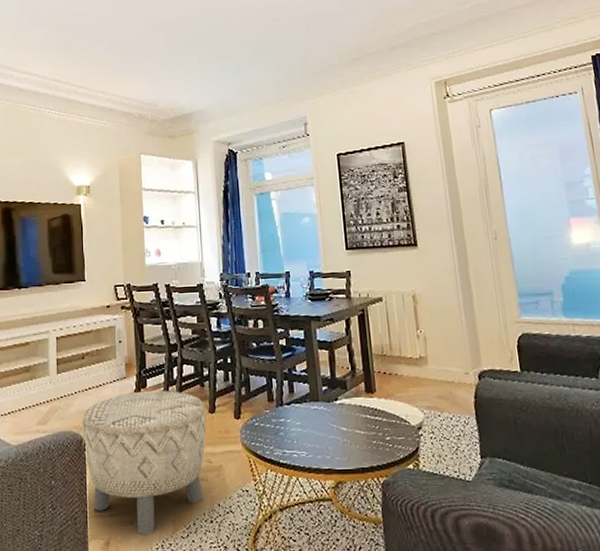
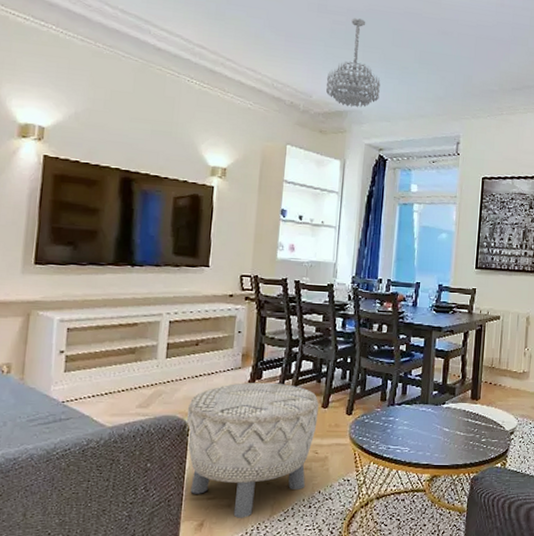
chandelier: none [168,25,221,109] -> present [326,18,381,108]

